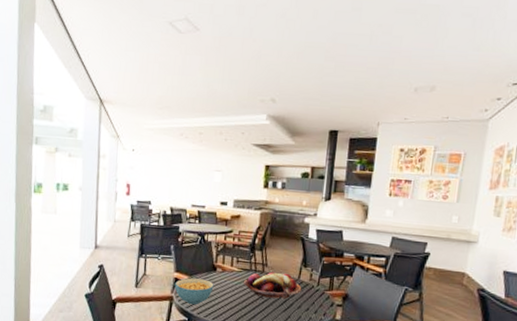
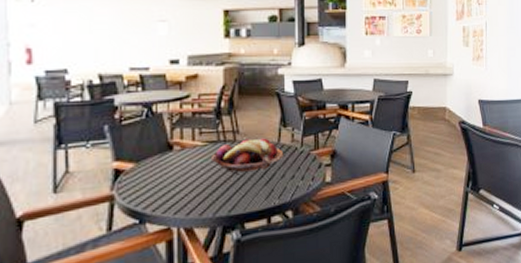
cereal bowl: present [174,278,214,305] -> none [115,163,172,201]

